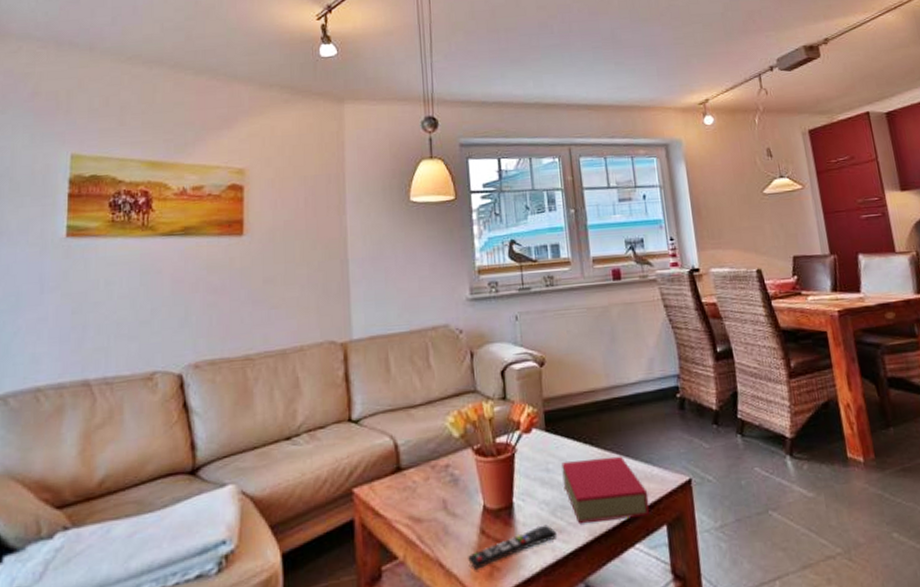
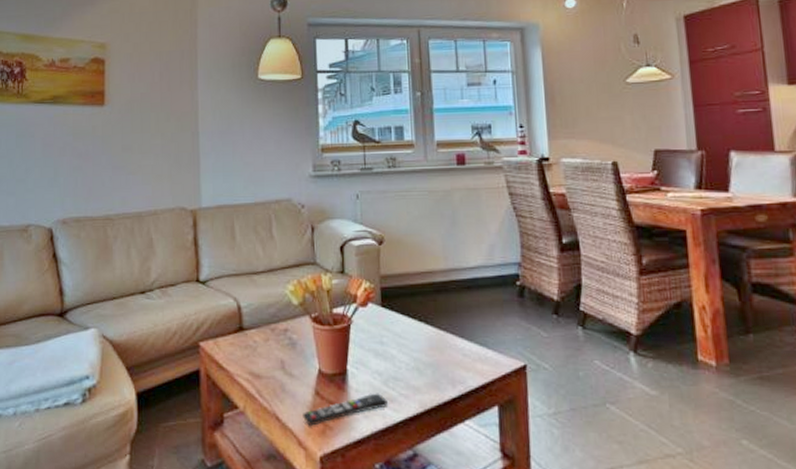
book: present [561,456,650,523] -> none [396,336,482,396]

